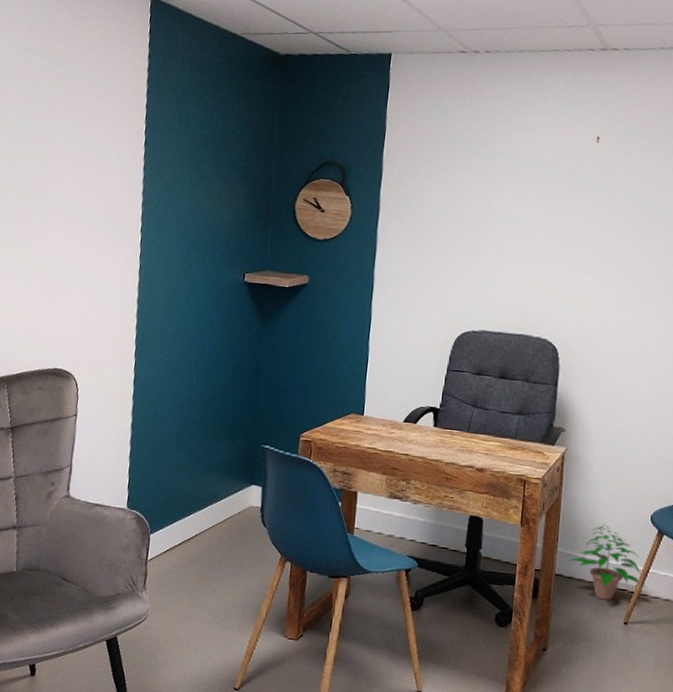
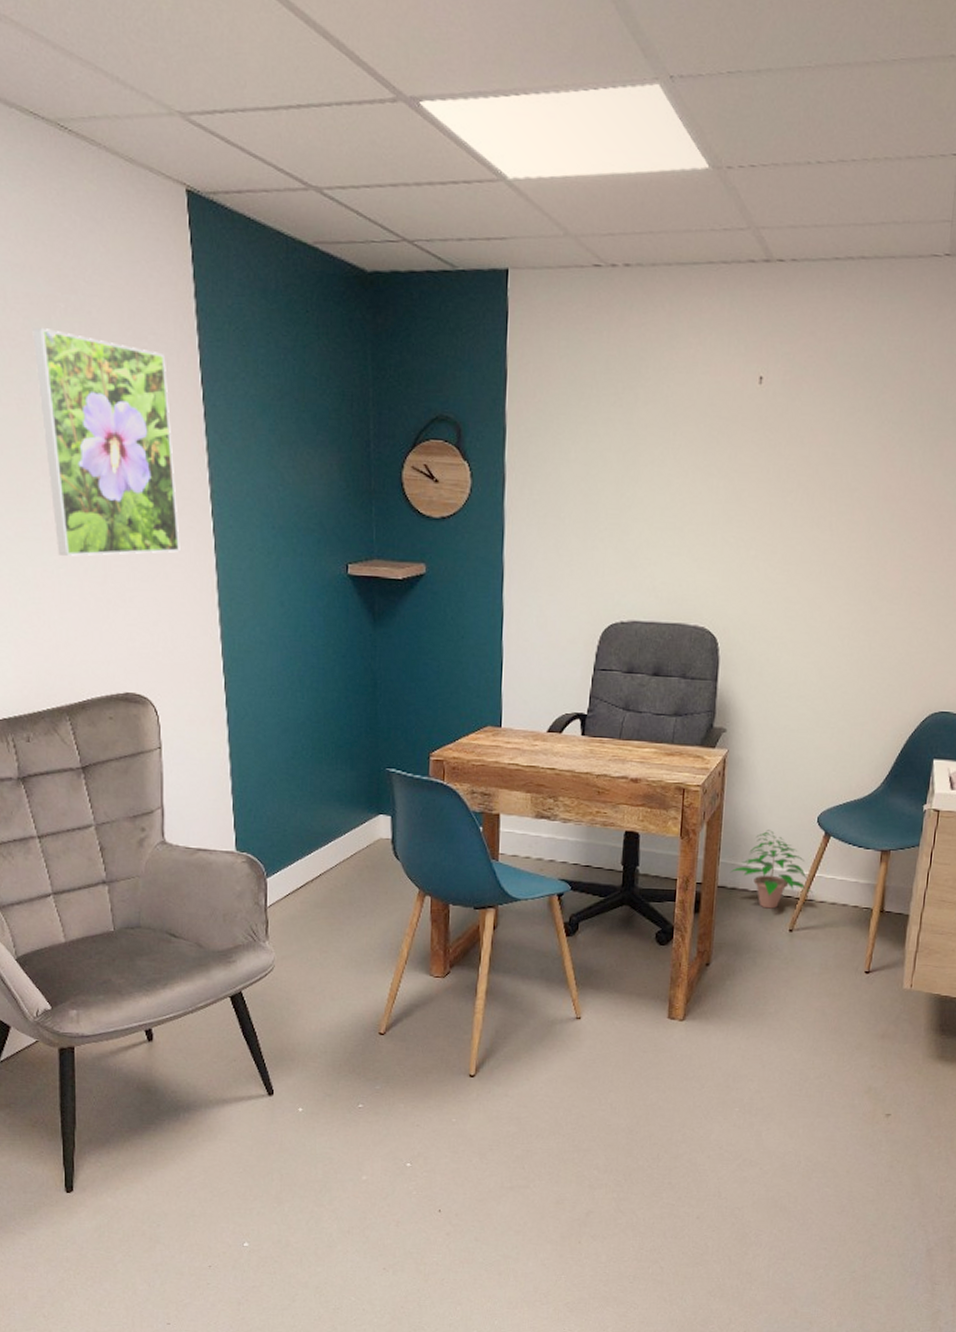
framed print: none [18,91,120,259] -> present [32,328,180,556]

